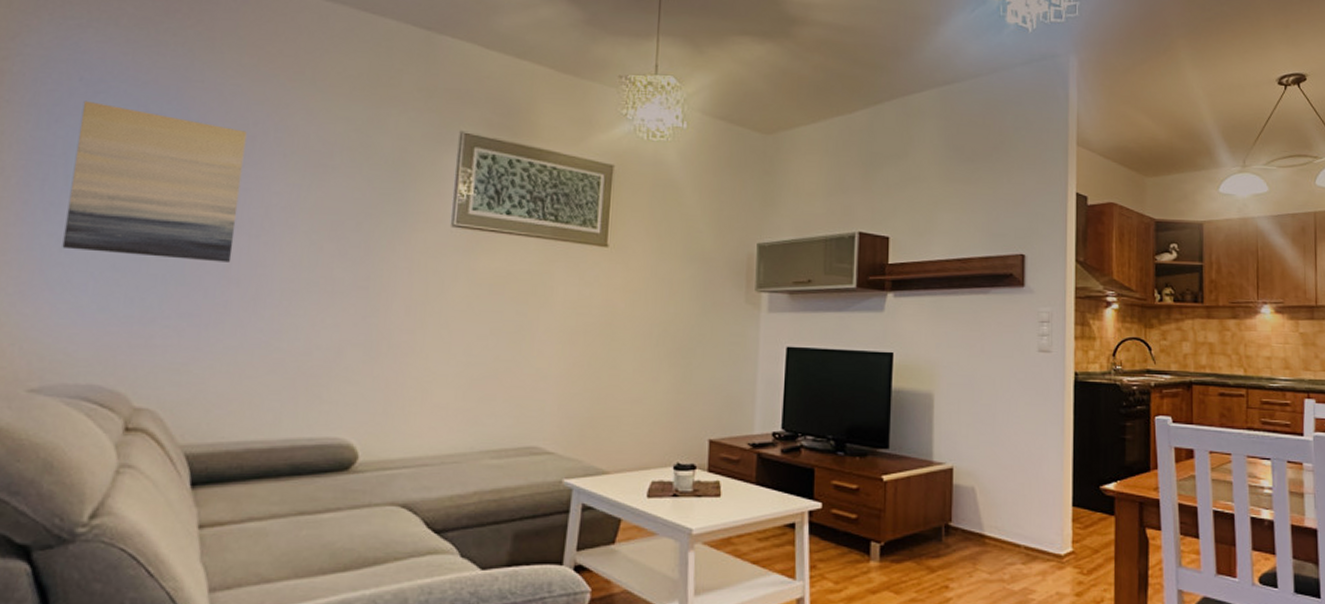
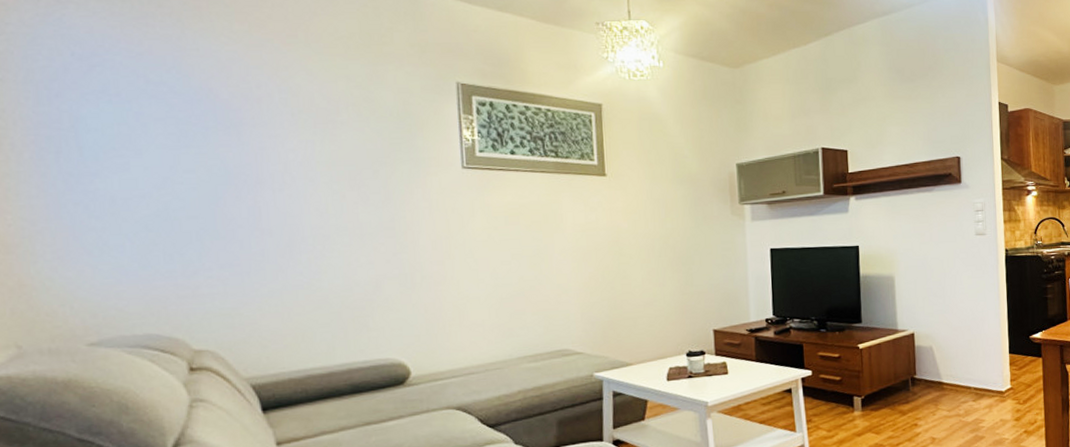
wall art: present [62,100,247,262] -> none [80,74,260,216]

